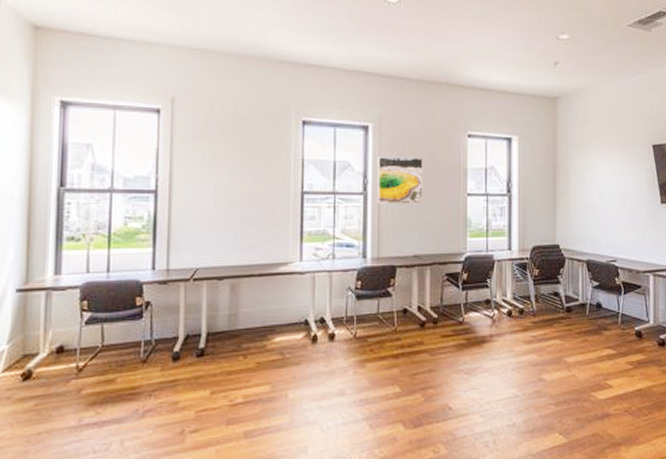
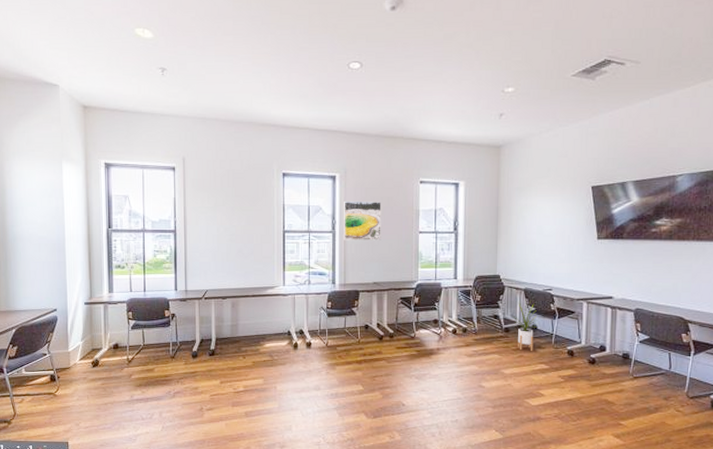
house plant: none [575,273,602,335] -> present [513,300,538,352]

